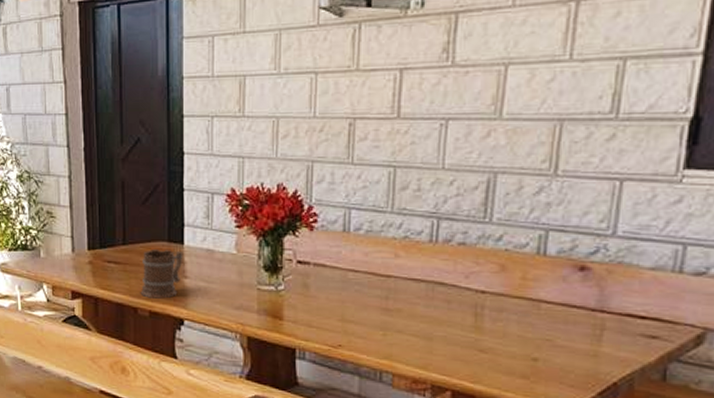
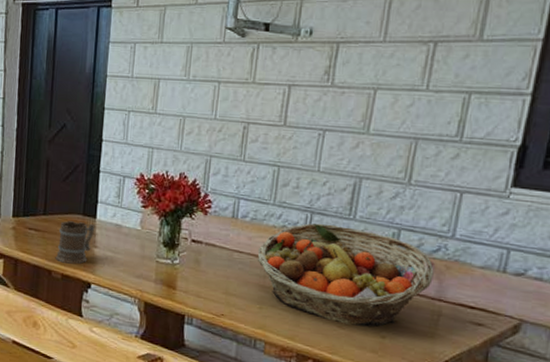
fruit basket: none [376,230,593,349] -> present [257,223,434,327]

